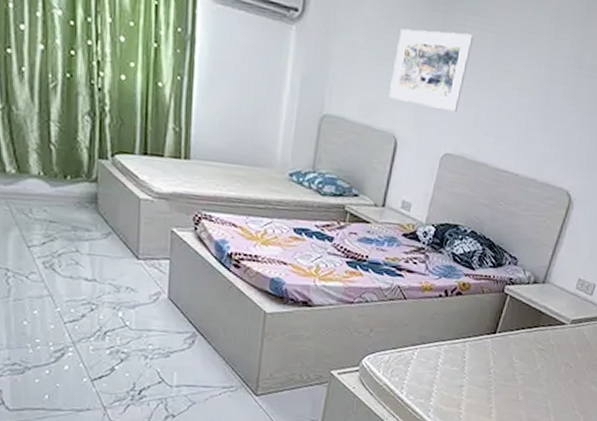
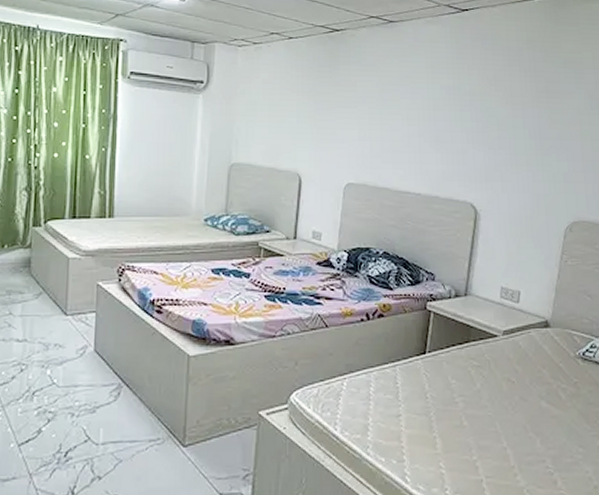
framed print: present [388,28,474,111] -> none [288,80,359,145]

